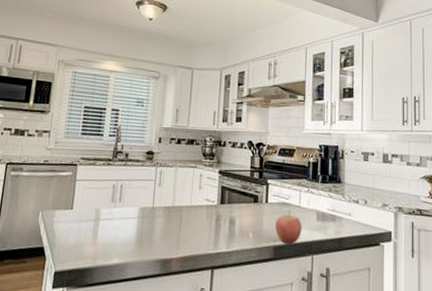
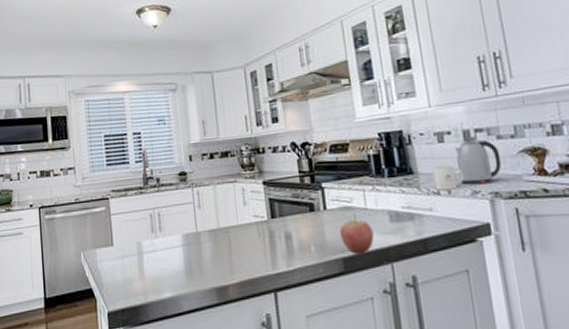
mug: none [355,179,379,201] -> present [432,165,465,191]
kettle: none [375,162,407,200] -> present [455,140,502,185]

